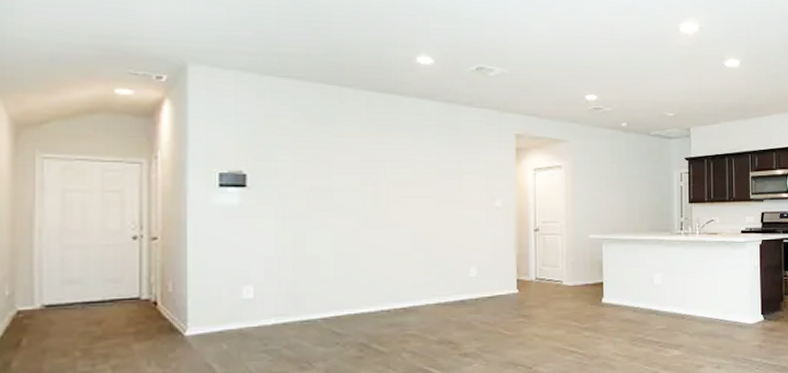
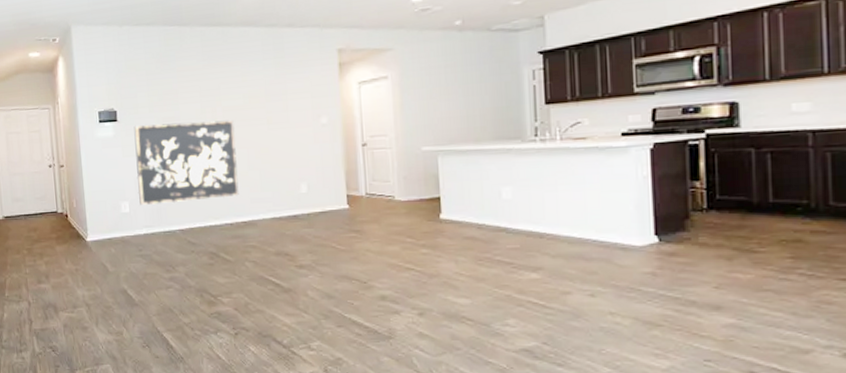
decorative wall panel: none [268,194,401,289] -> present [134,120,239,205]

